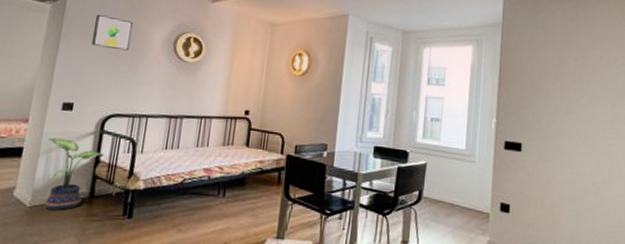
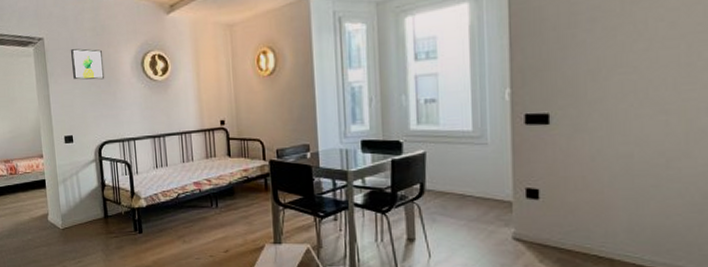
potted plant: present [44,137,104,211] -> none [62,168,108,231]

